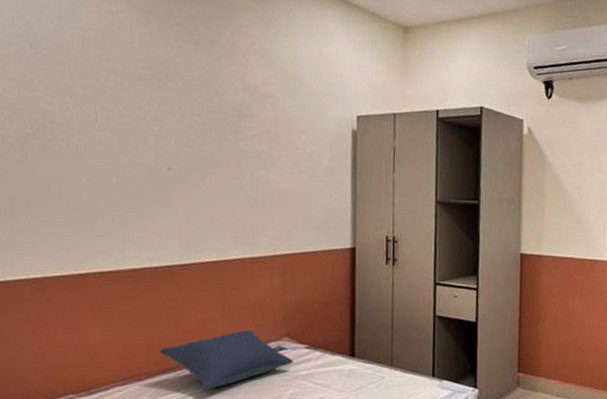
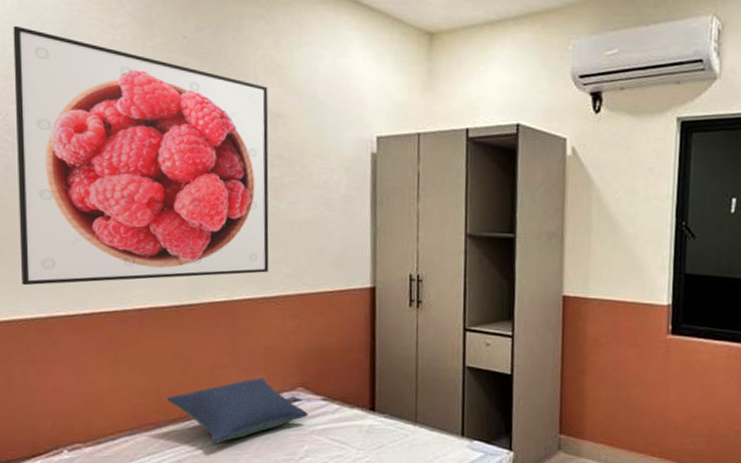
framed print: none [11,9,258,249] -> present [13,25,269,286]

